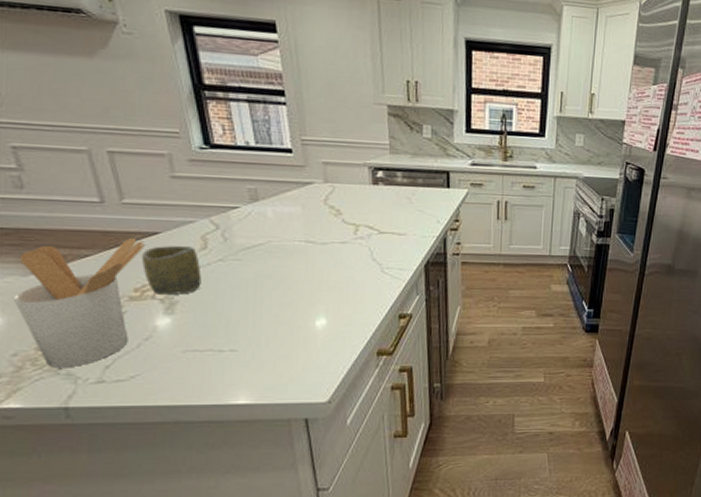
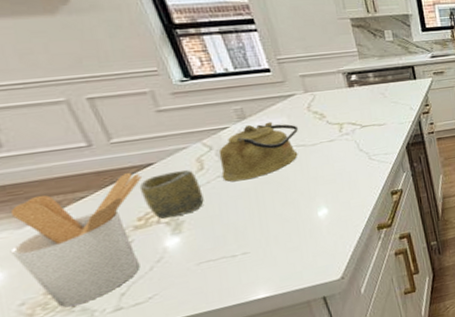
kettle: none [223,209,312,270] -> present [218,121,299,182]

